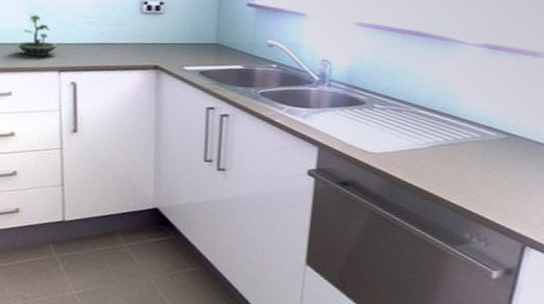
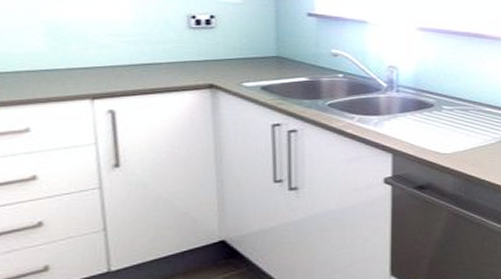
terrarium: present [16,13,59,57] -> none [32,34,89,84]

